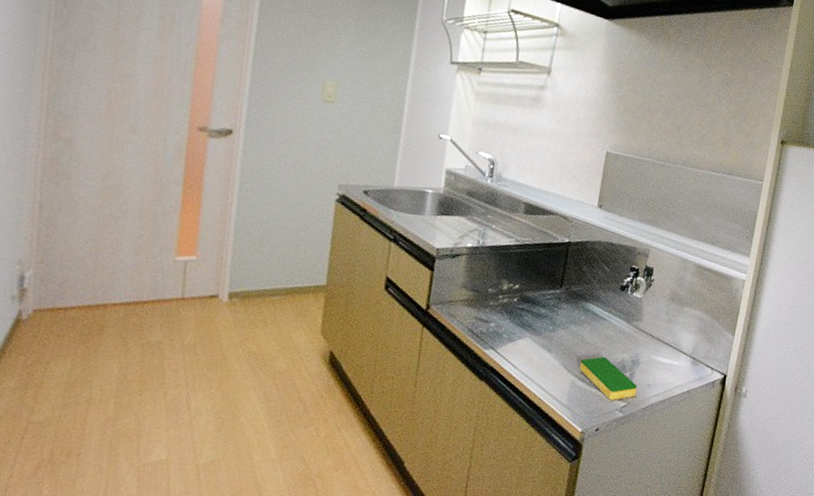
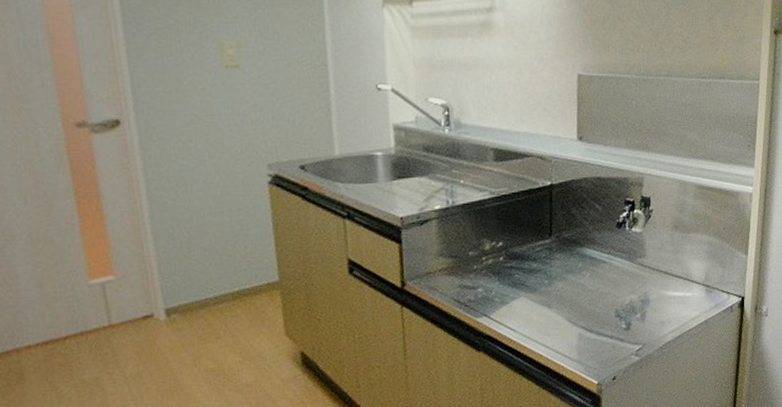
dish sponge: present [580,356,637,400] -> none [585,301,650,346]

